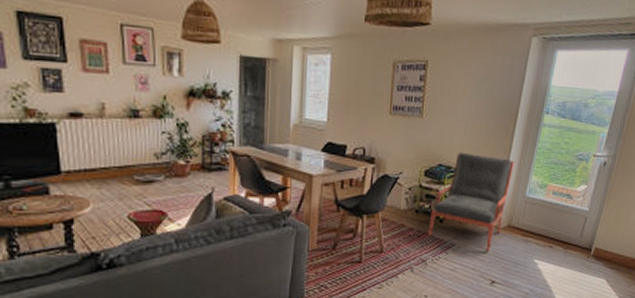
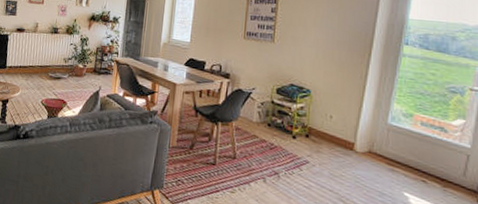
armchair: present [428,152,514,252] -> none [280,74,372,176]

